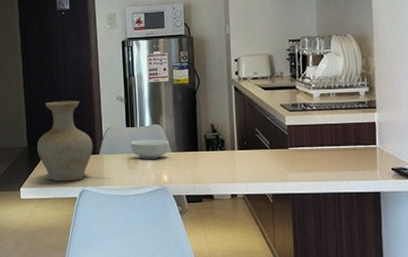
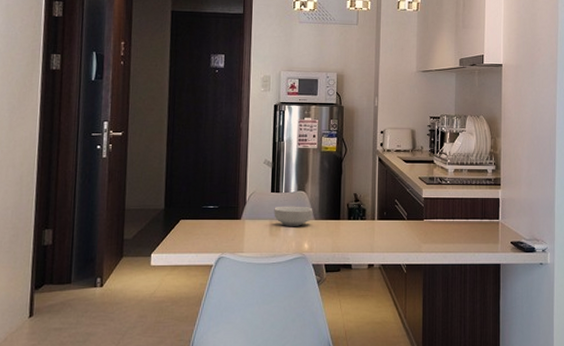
vase: present [36,100,93,182] -> none [174,162,236,248]

